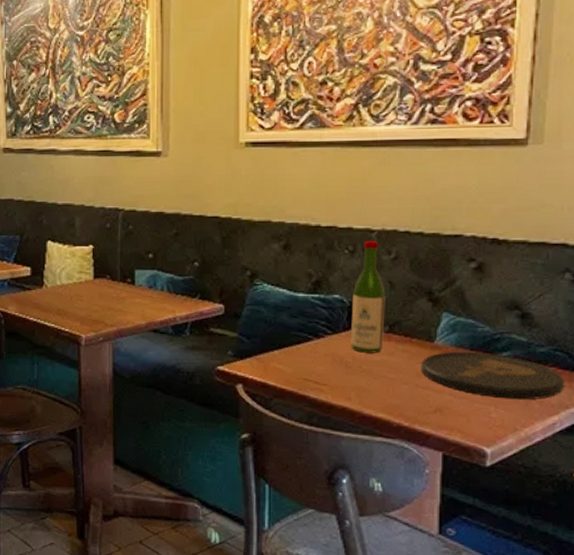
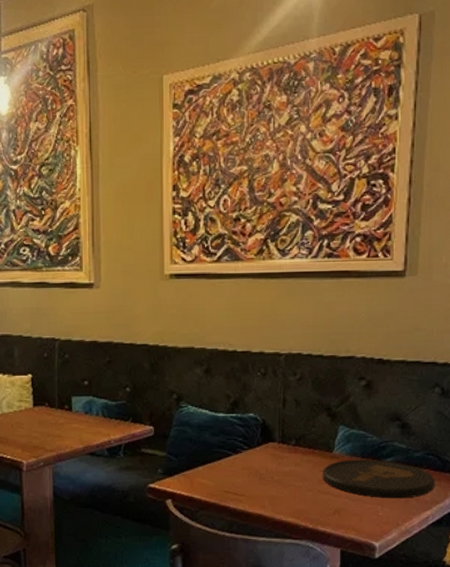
wine bottle: present [351,240,386,353] -> none [264,363,292,465]

